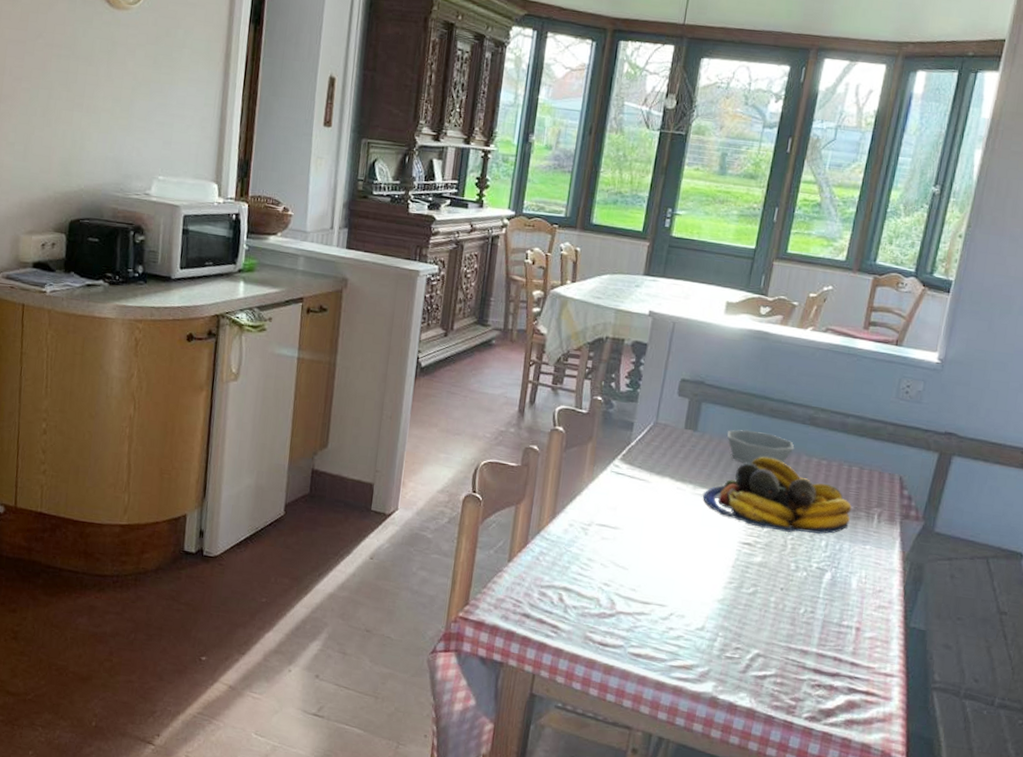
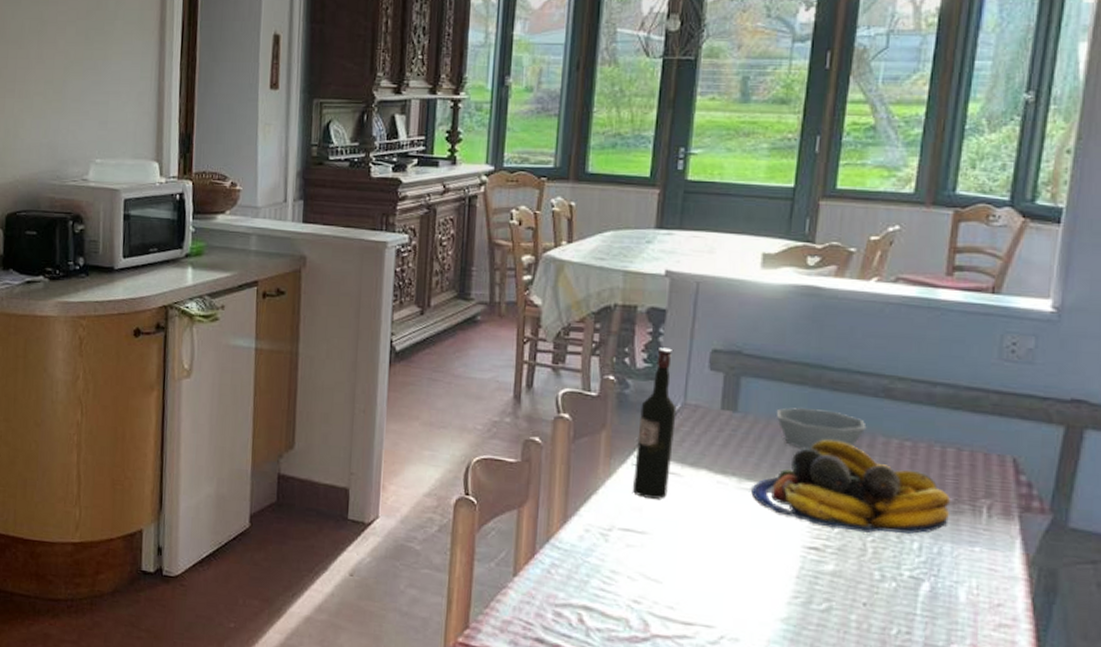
wine bottle: none [610,375,650,501] -> present [633,347,677,499]

